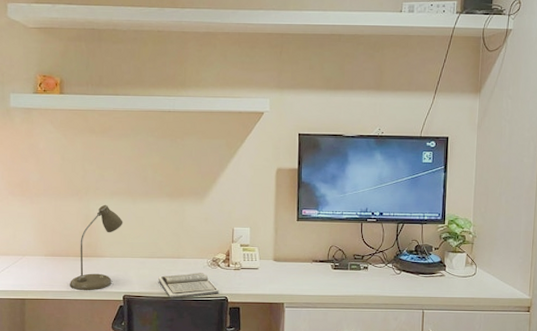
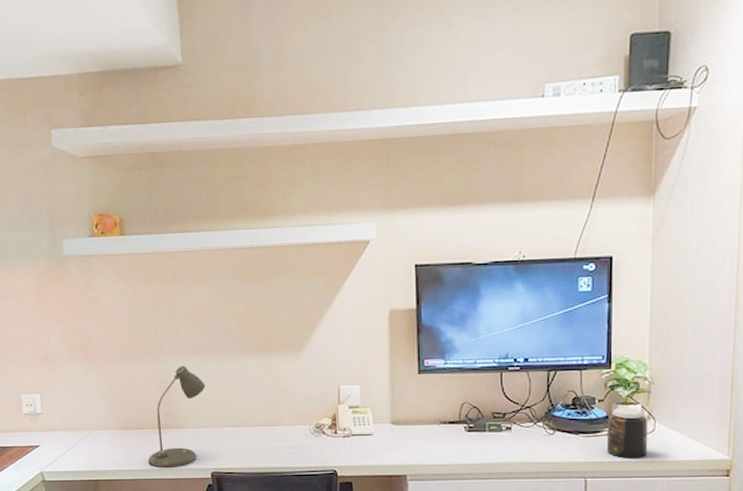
book: present [158,273,219,299] -> none [251,442,326,474]
jar: none [439,255,472,295] -> present [606,408,649,458]

